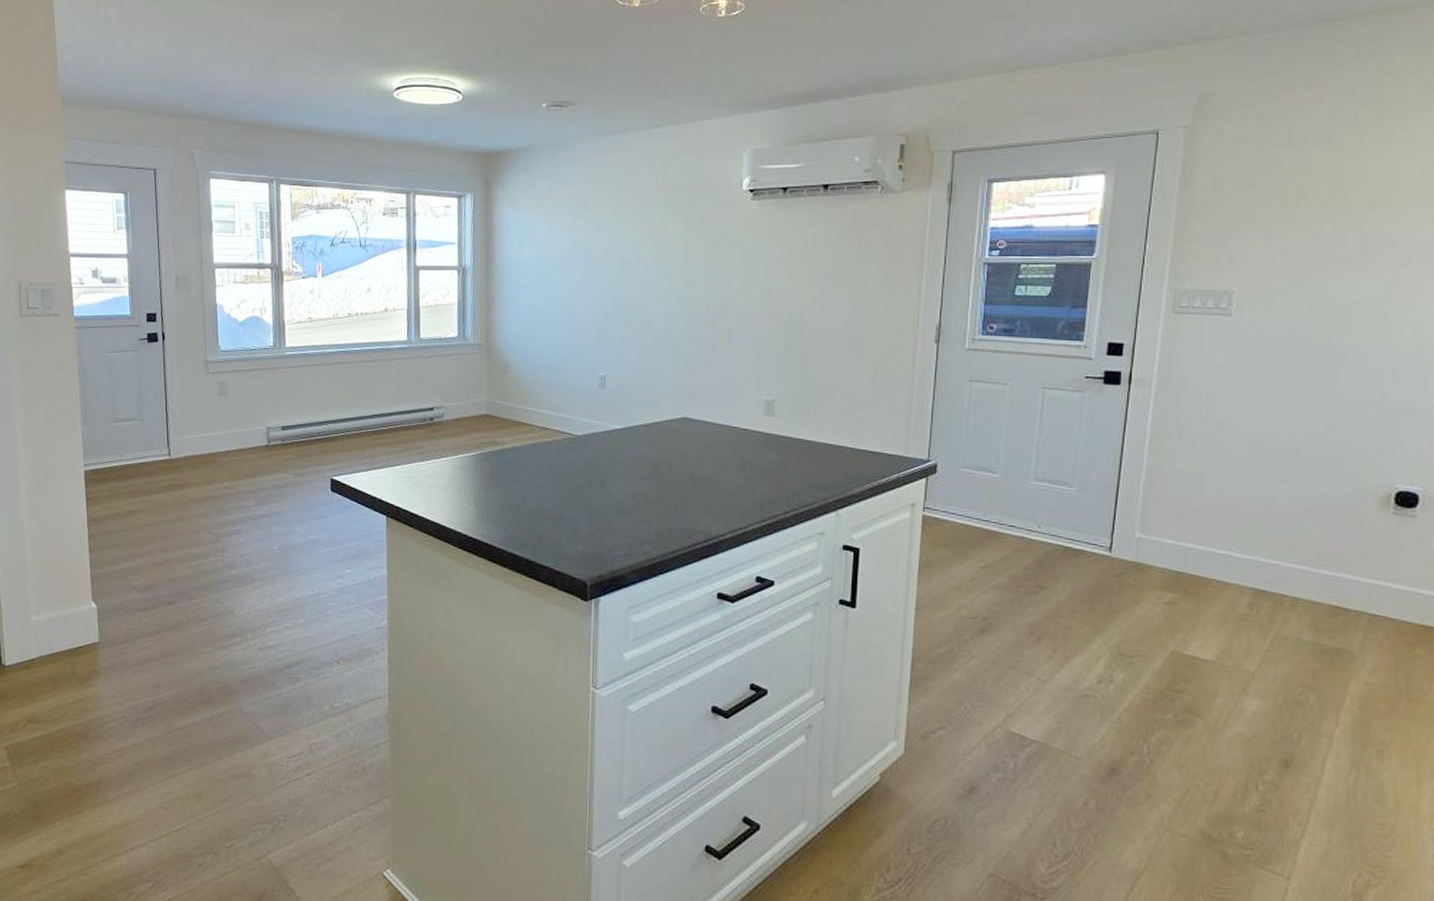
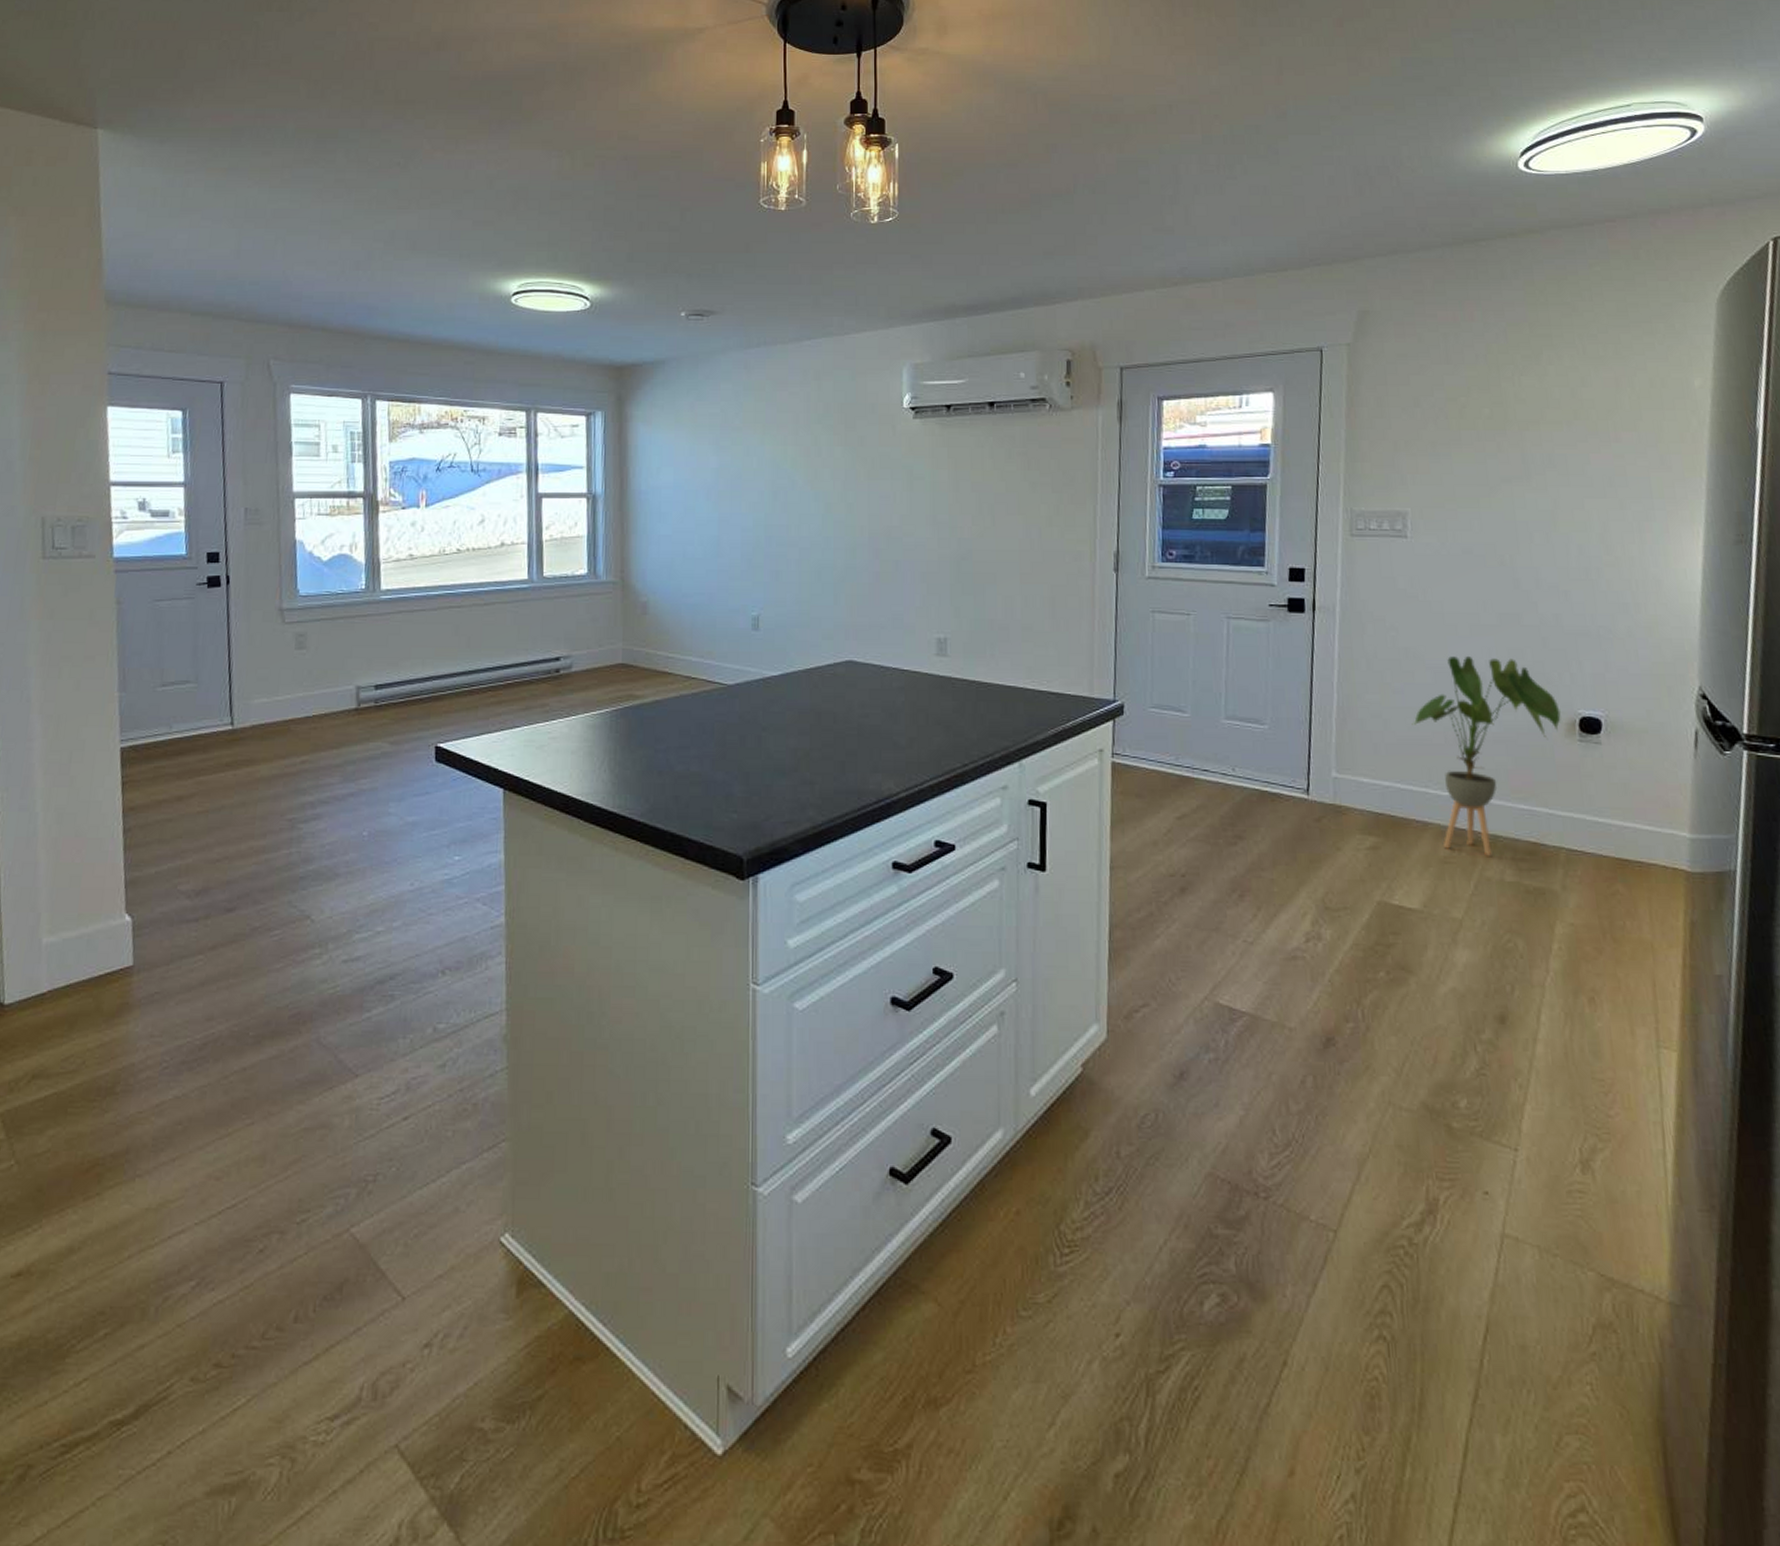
house plant: none [1220,429,1376,618] -> present [1411,655,1561,857]

